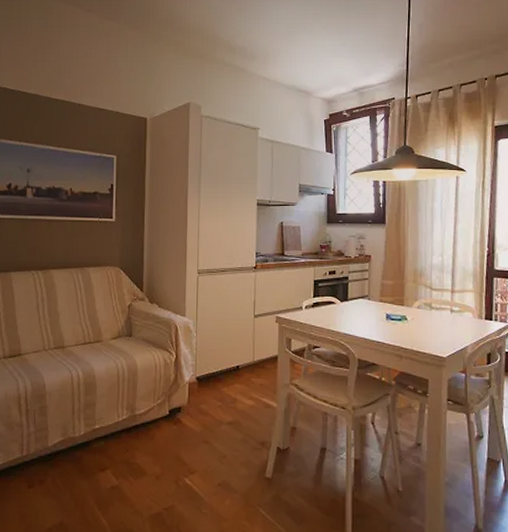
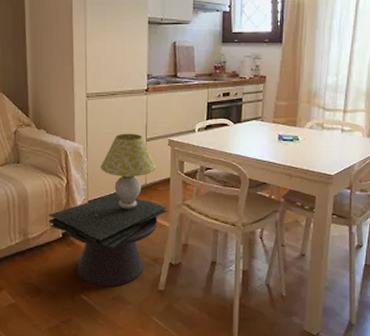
side table: none [156,369,277,472] -> present [48,192,169,287]
table lamp: none [209,309,263,387] -> present [100,133,156,209]

